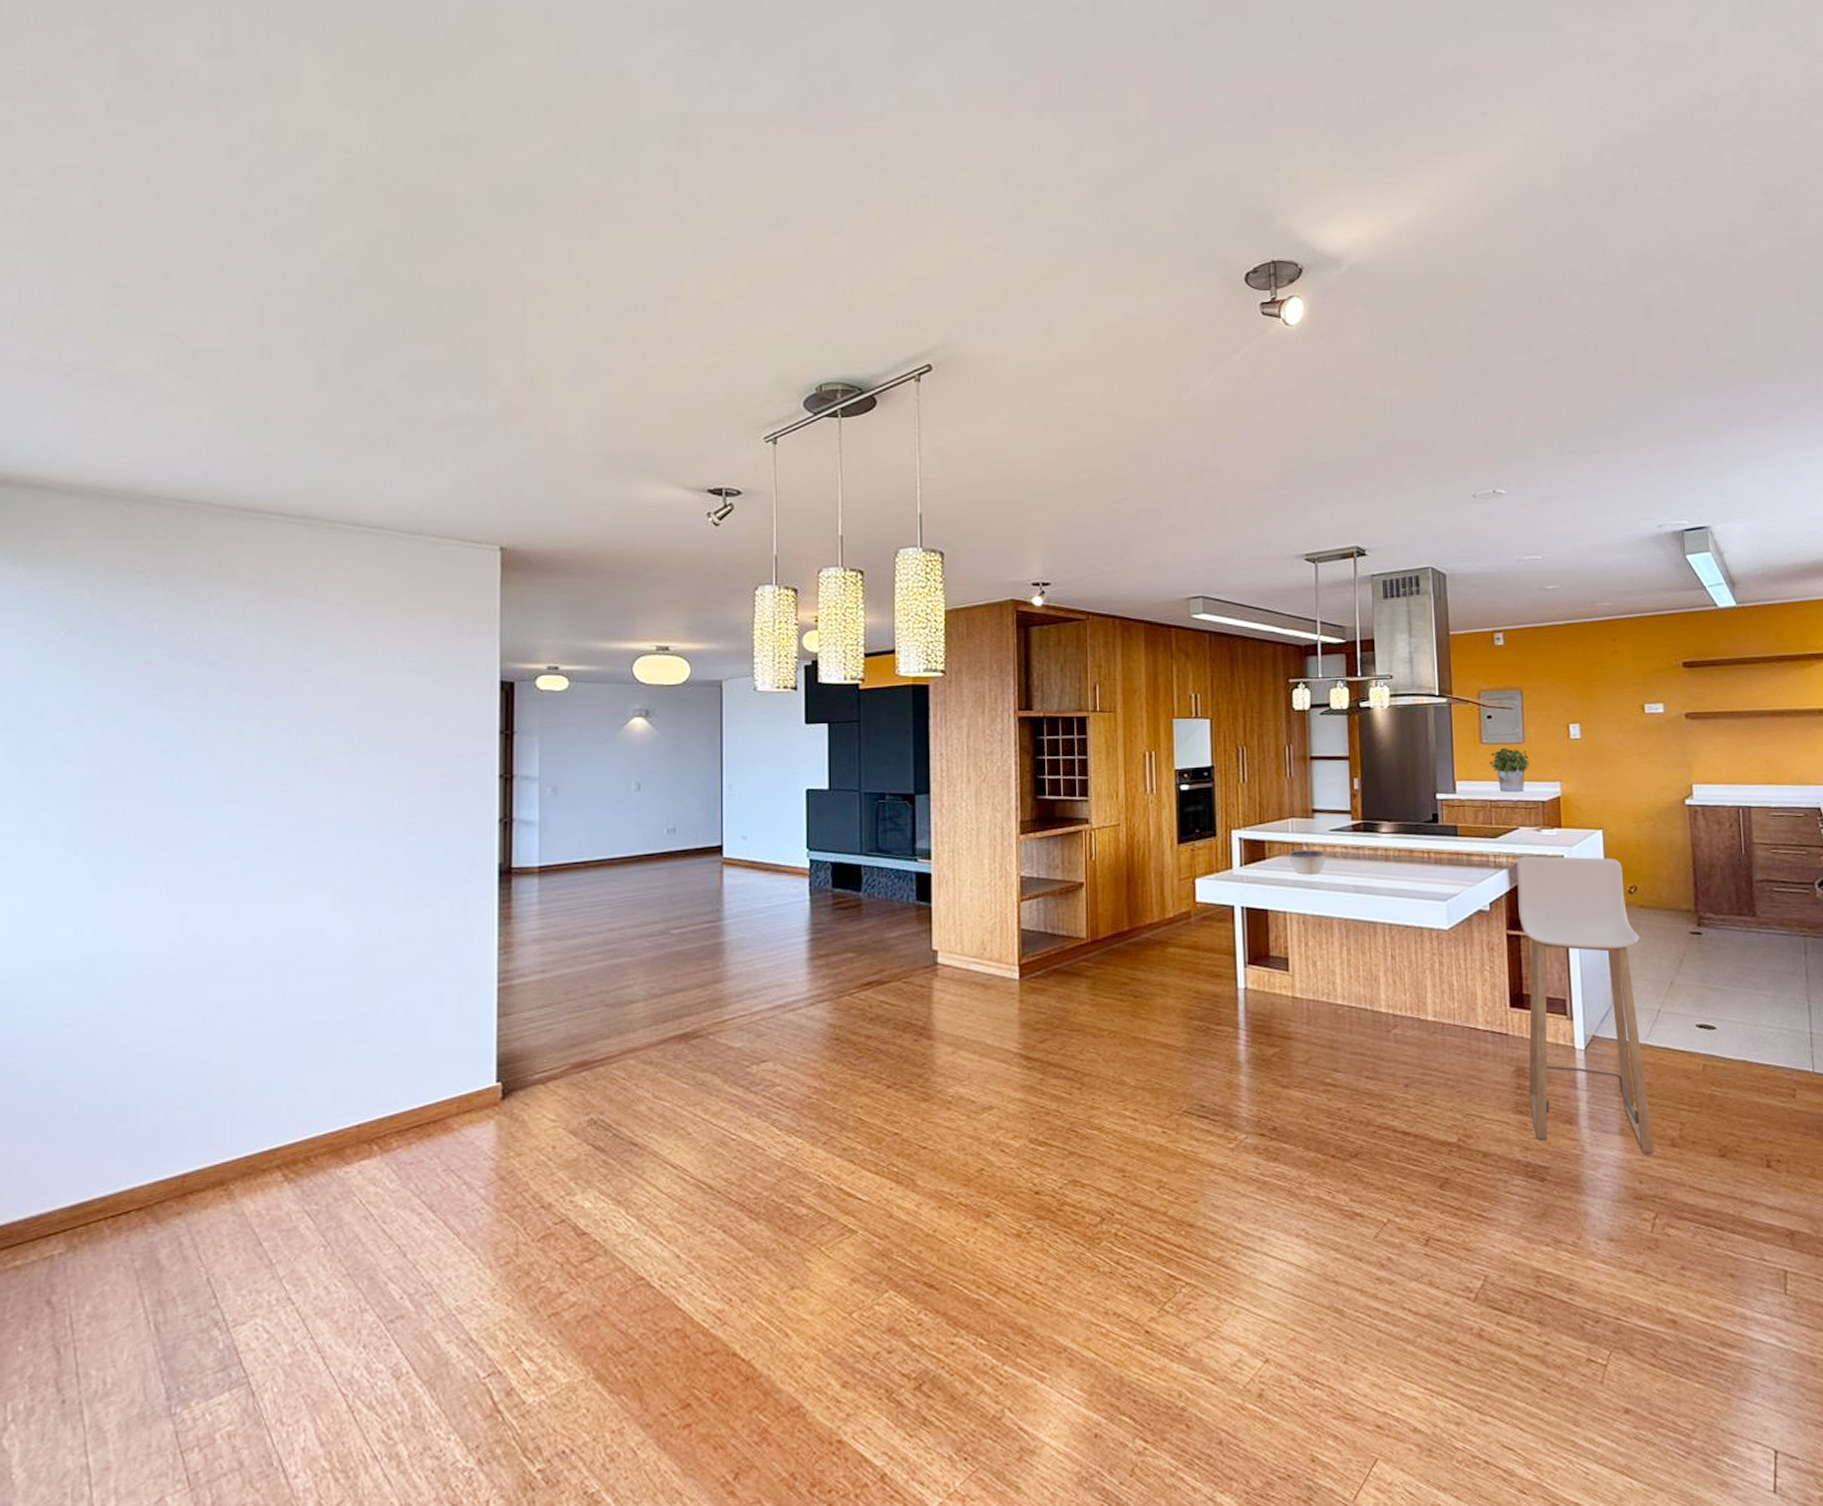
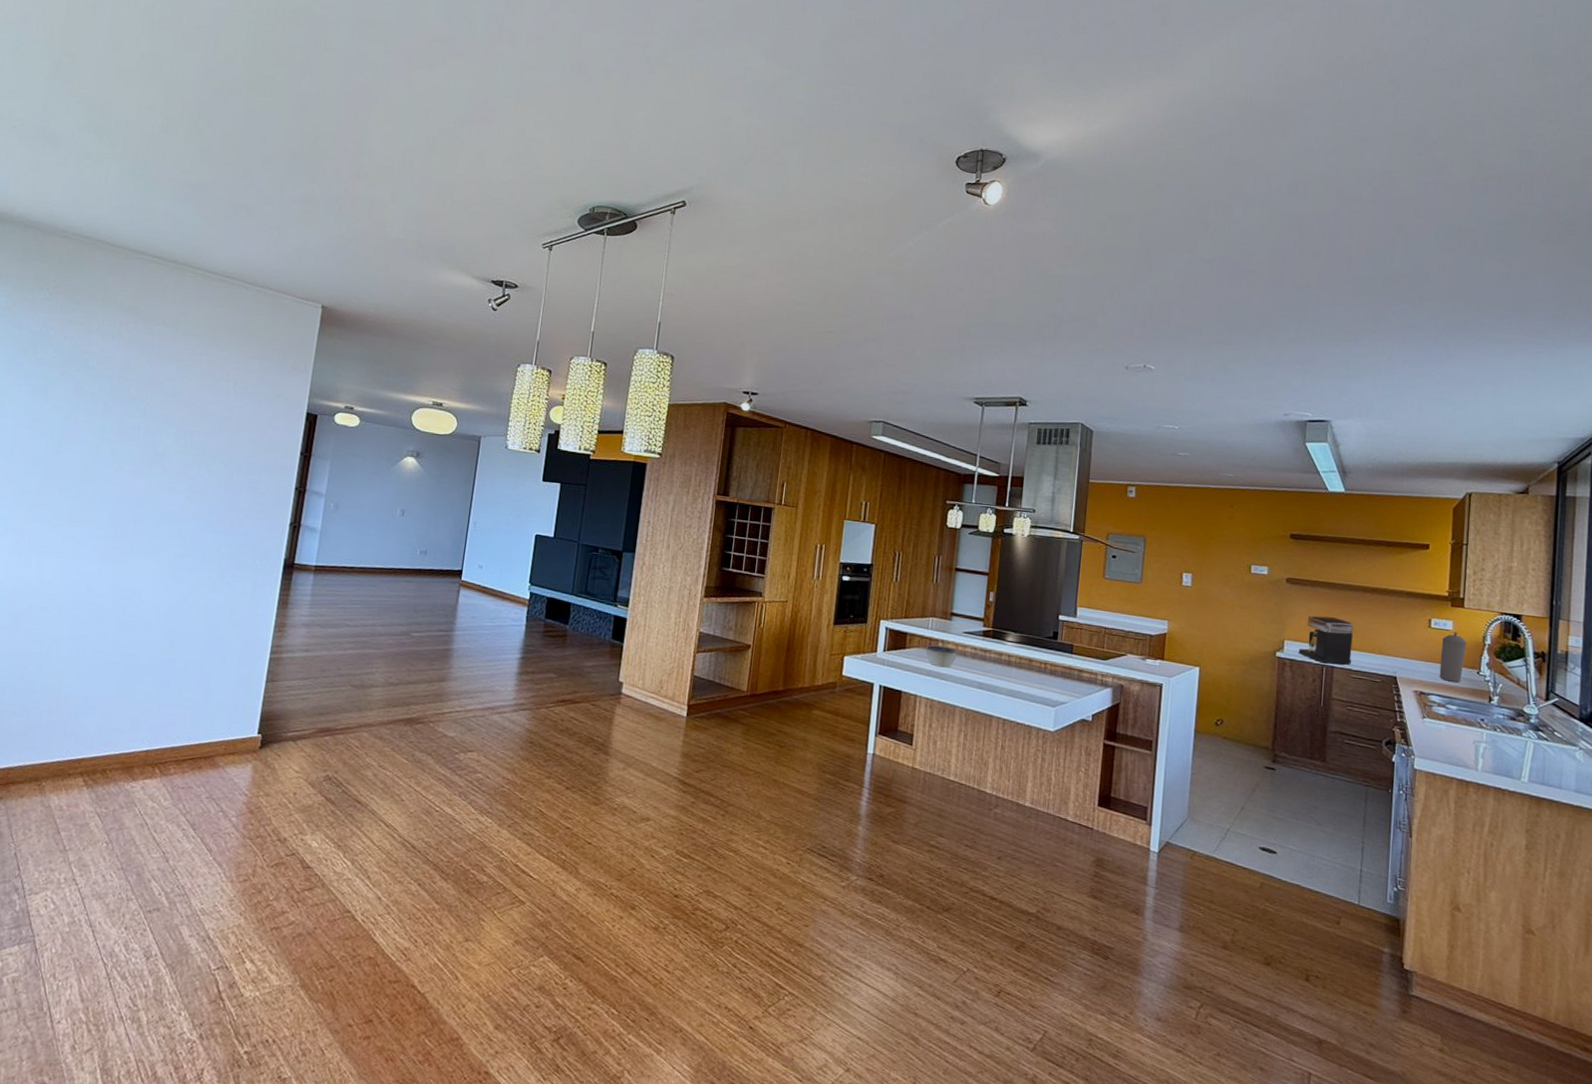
potted plant: present [1490,747,1530,793] -> none [1109,584,1144,625]
bar stool: present [1516,856,1654,1155] -> none [1103,679,1219,953]
coffee maker: none [1709,751,1769,805] -> present [1298,615,1354,665]

